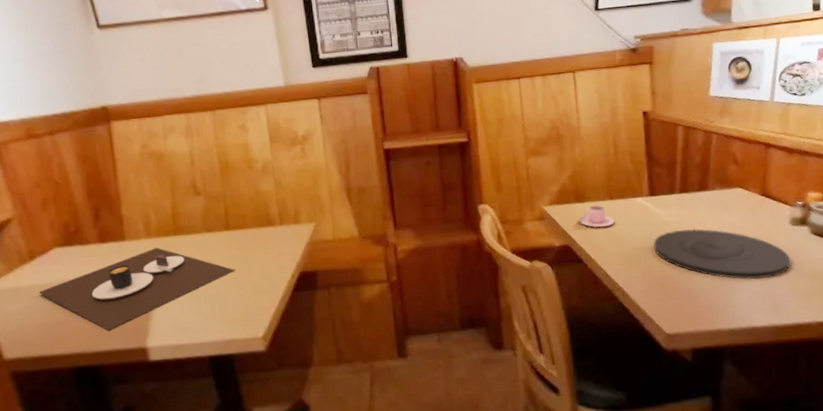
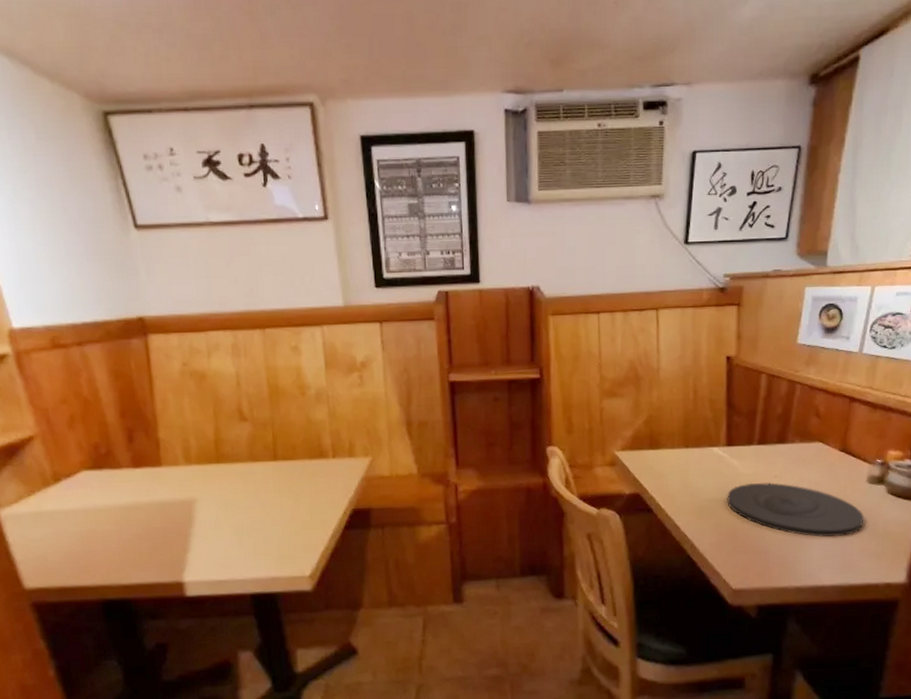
place setting: present [38,247,235,331] -> none [64,475,282,563]
teacup: present [579,205,615,228] -> none [652,453,688,477]

